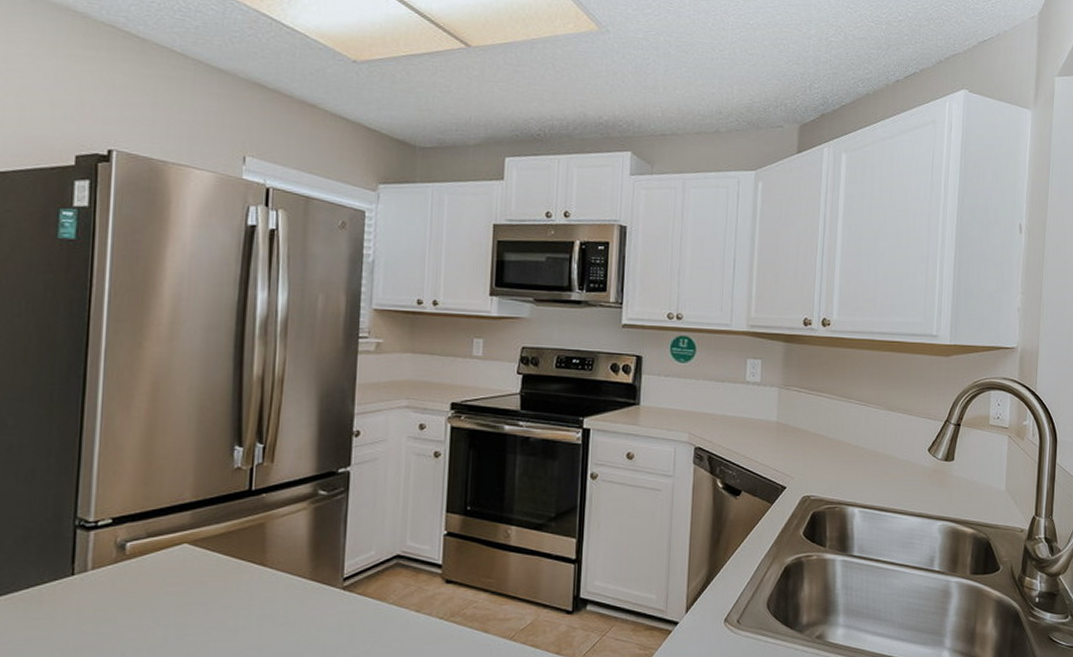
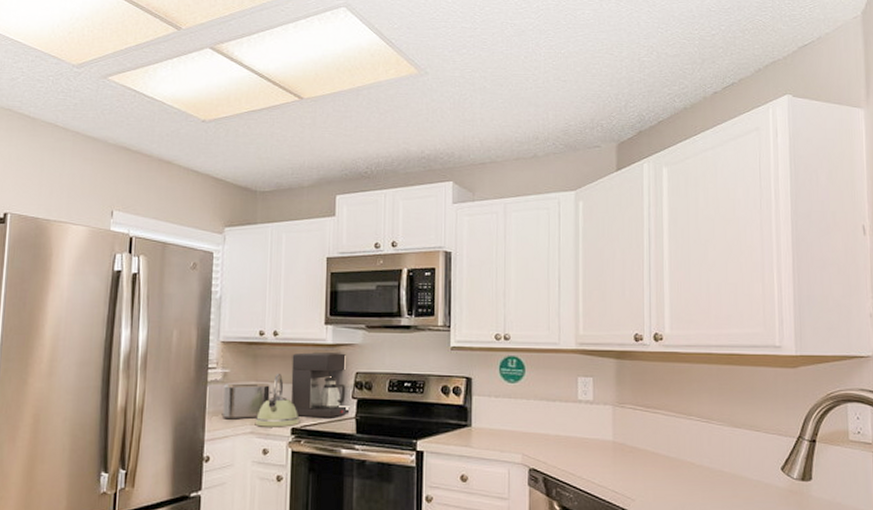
toaster: none [373,354,431,393] -> present [221,383,273,420]
kettle: none [411,345,461,402] -> present [255,373,301,427]
coffee maker: none [451,324,515,394] -> present [291,352,350,418]

